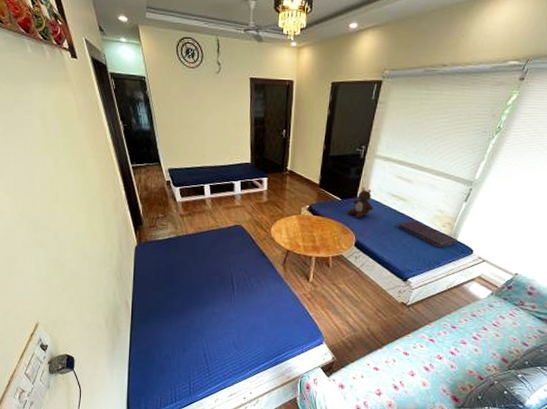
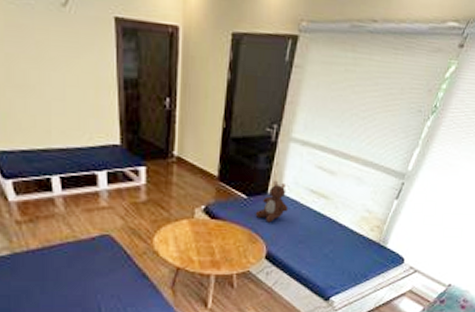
cushion: present [399,220,457,248] -> none [319,223,387,257]

